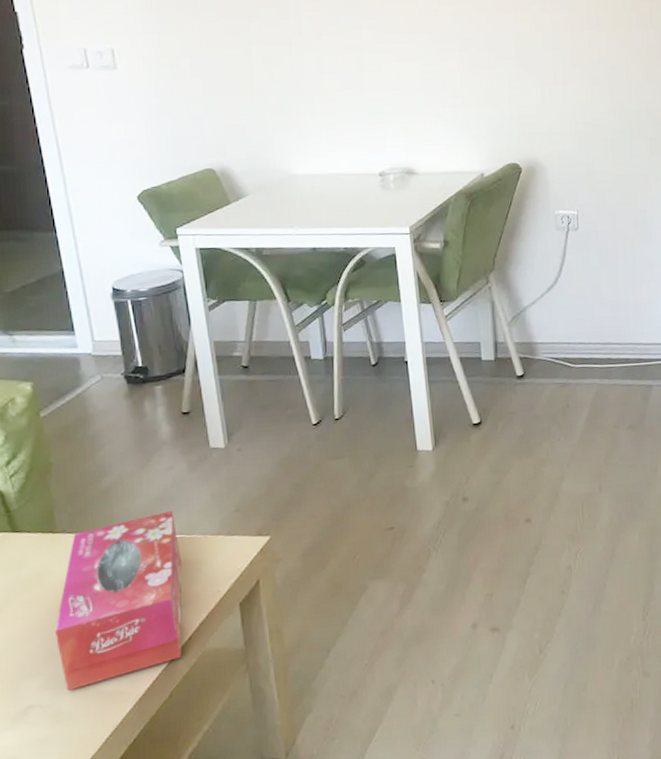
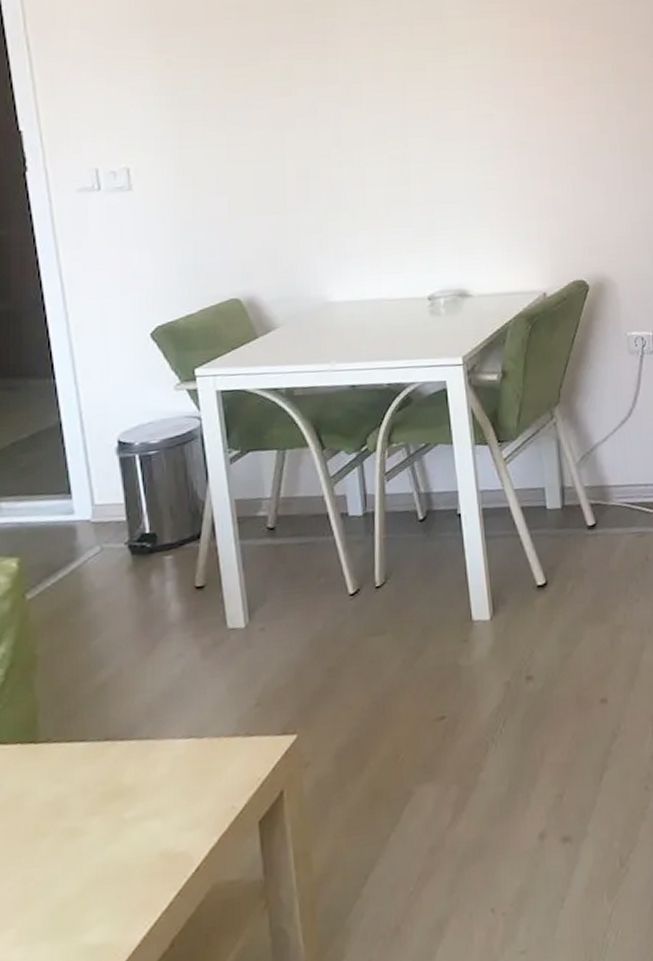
tissue box: present [54,510,182,691] -> none [31,708,189,946]

